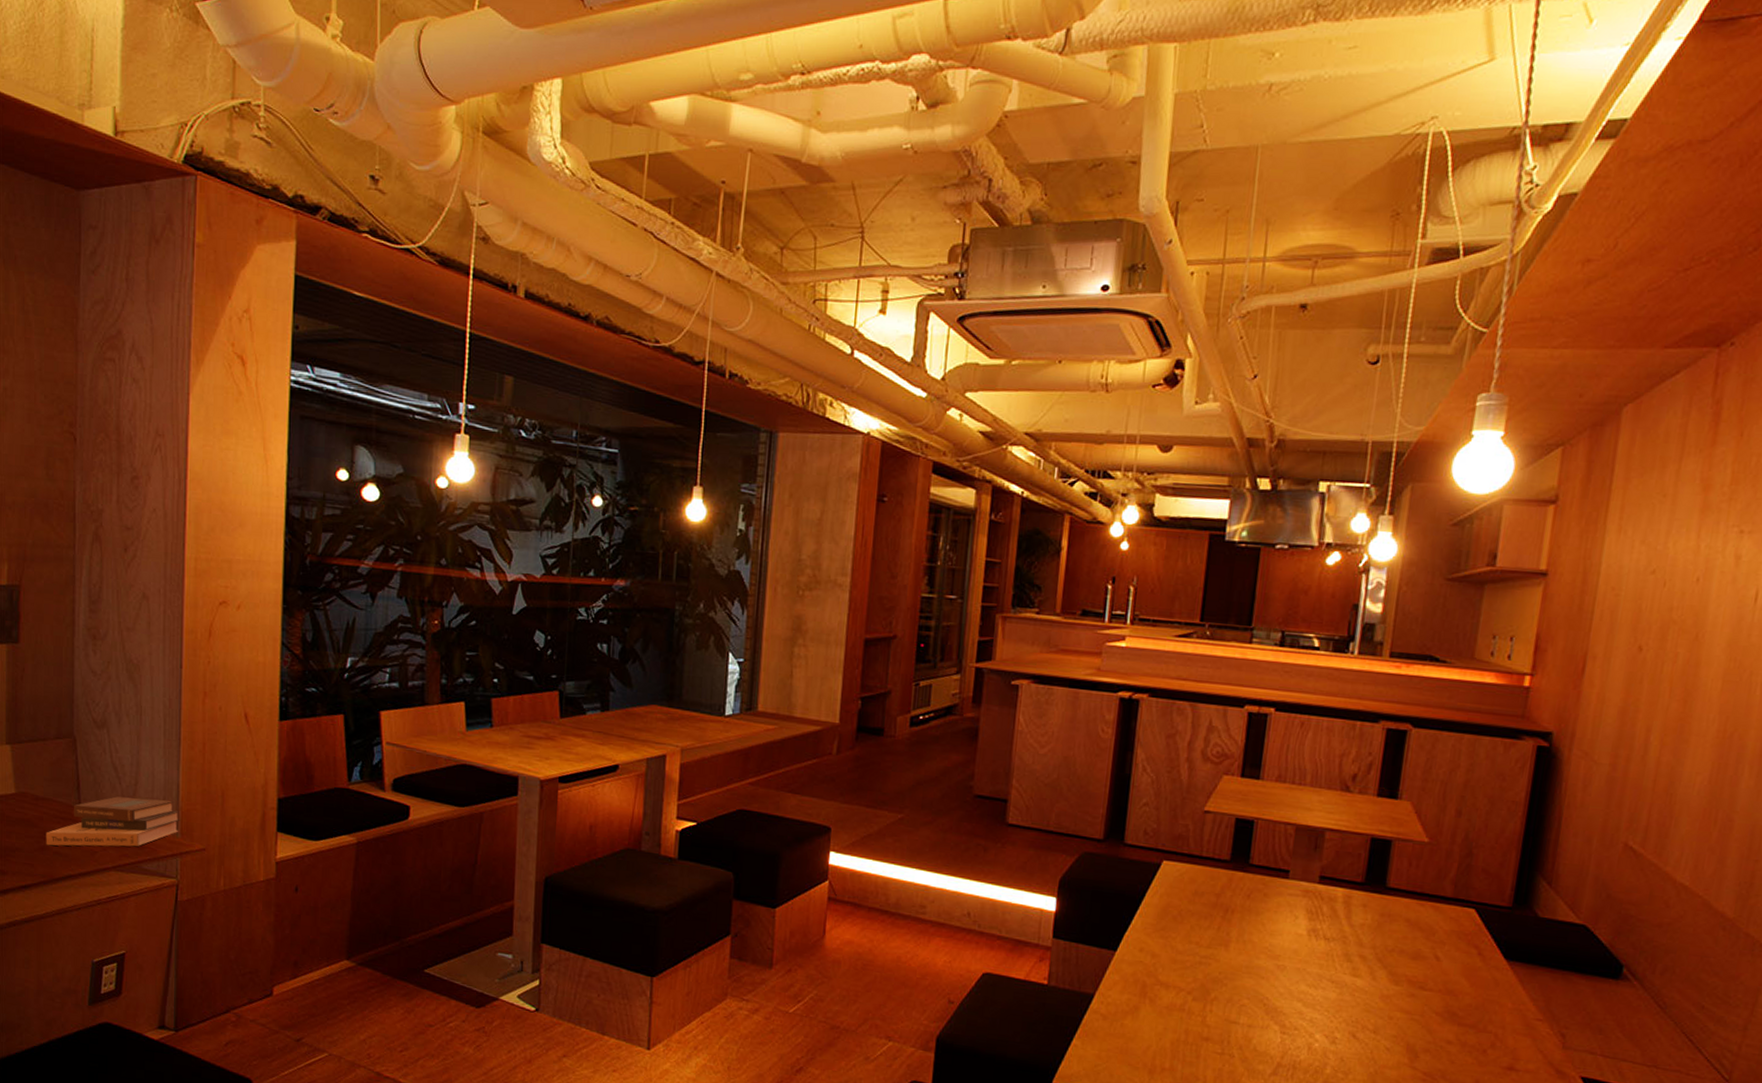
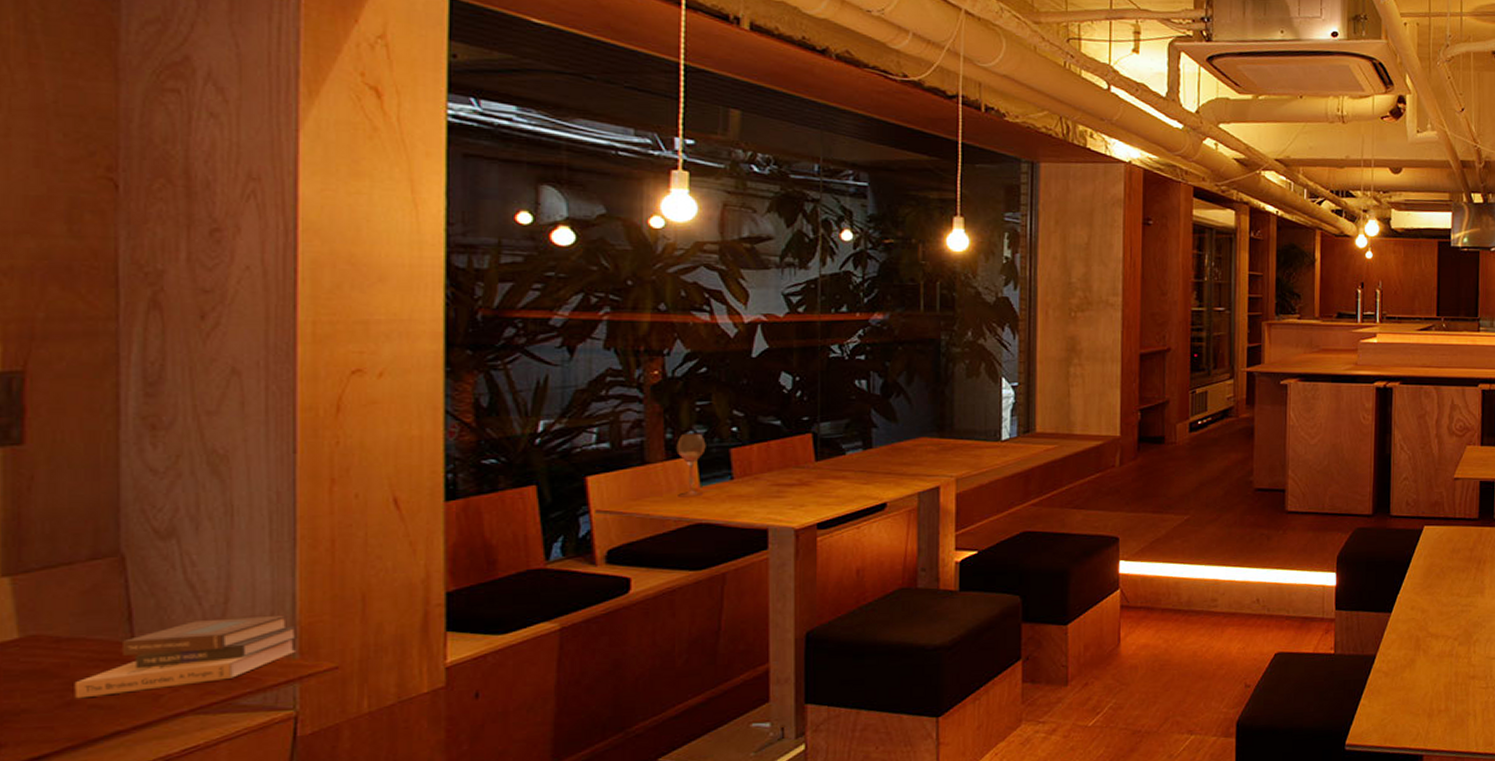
wineglass: none [449,680,473,740] -> present [676,433,706,497]

